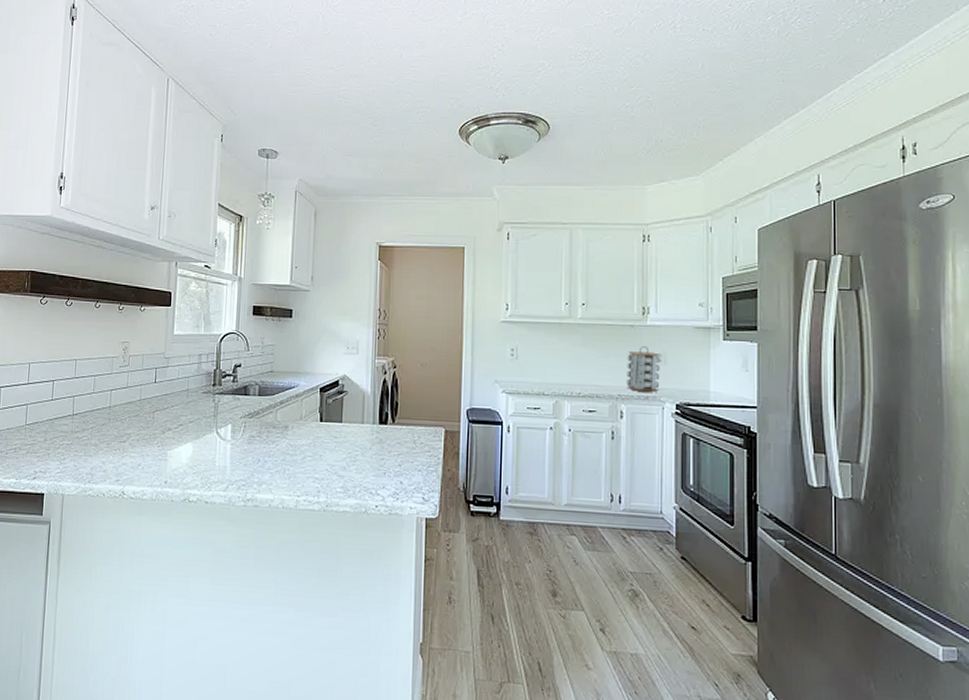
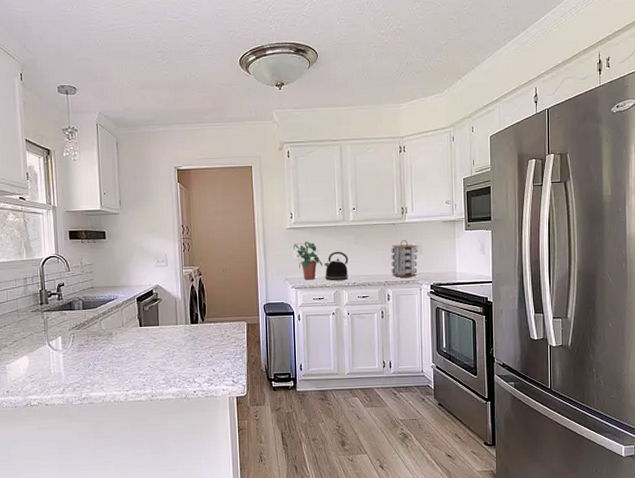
potted plant: none [506,338,542,385] -> present [293,241,323,280]
kettle: none [543,353,573,388] -> present [324,251,349,280]

